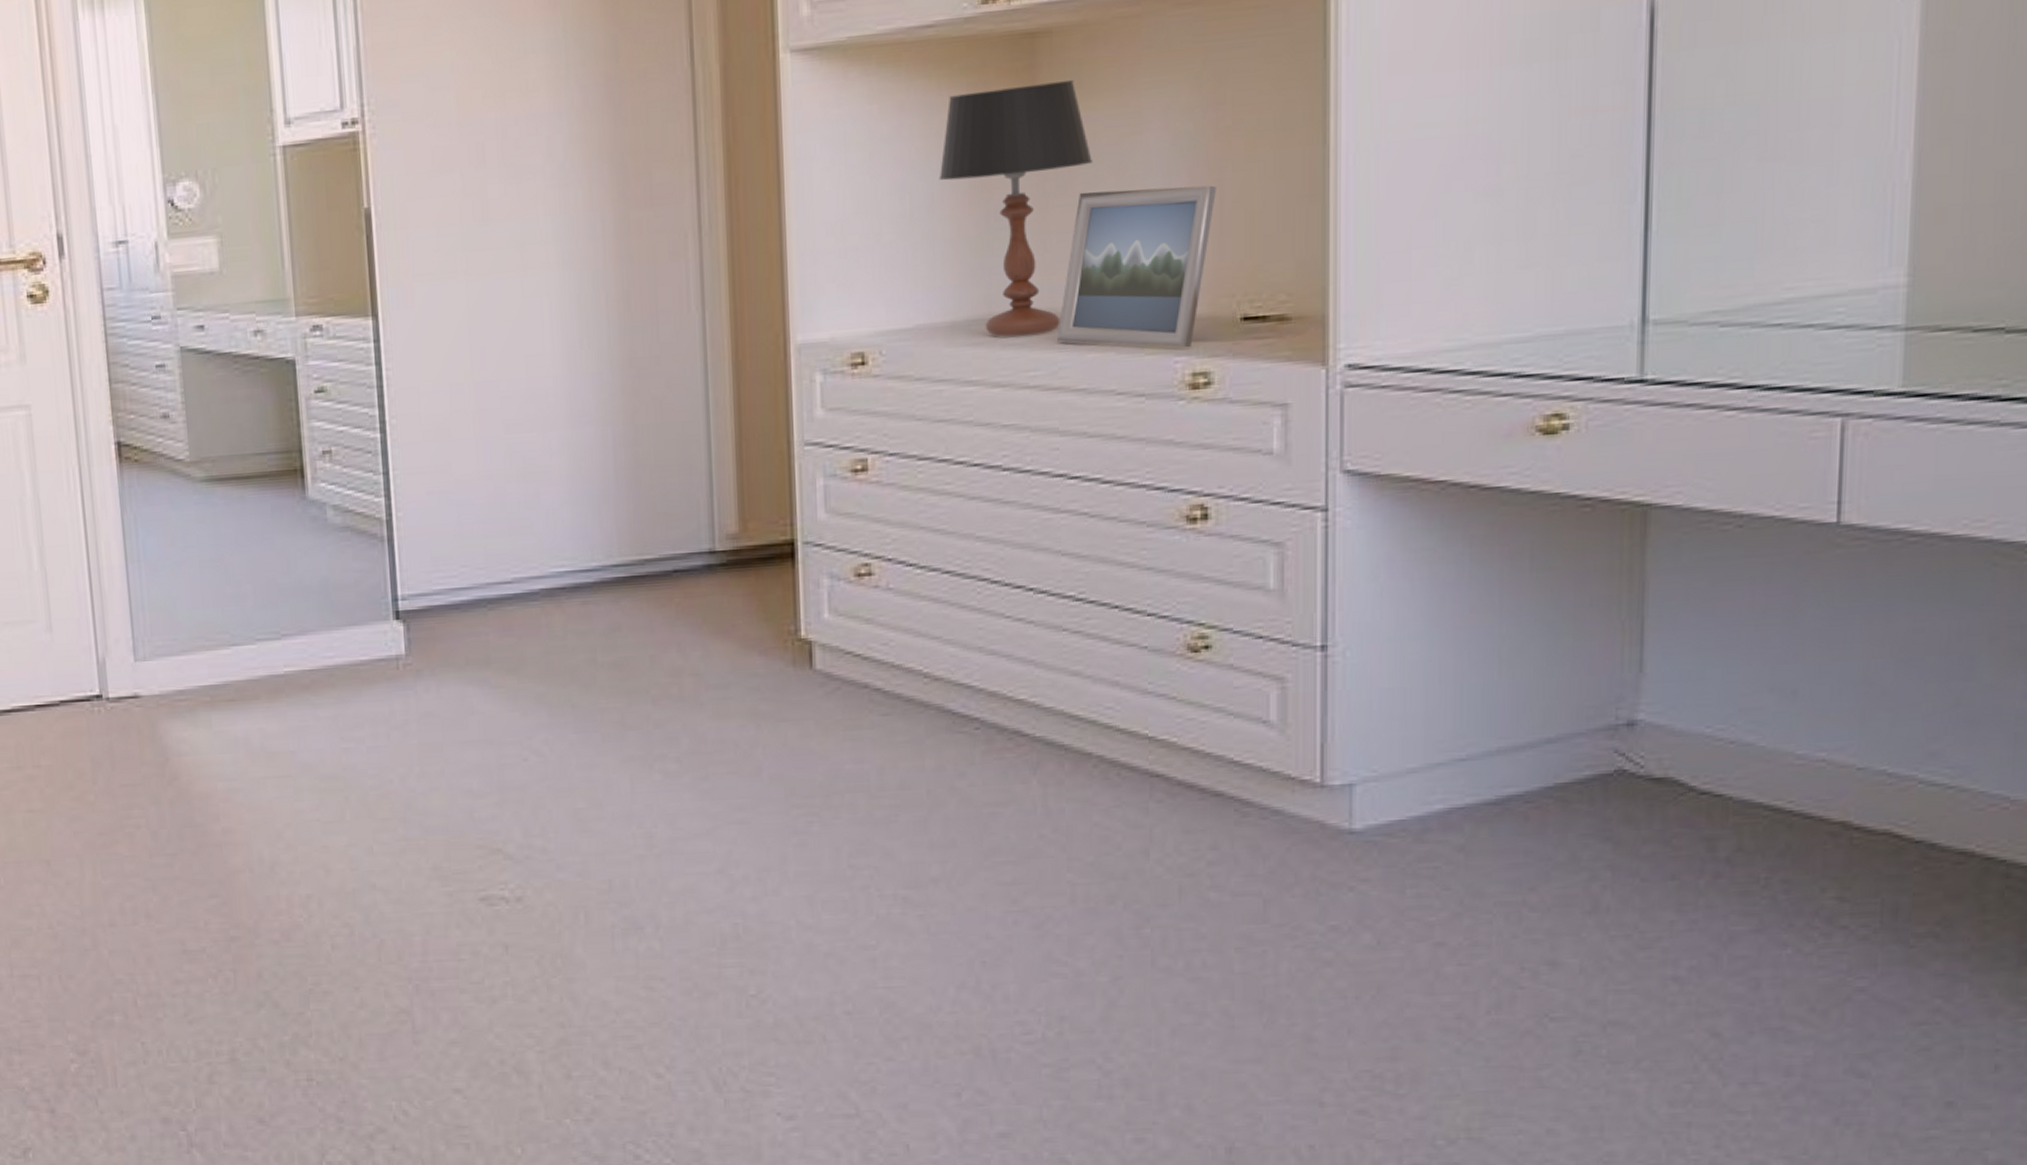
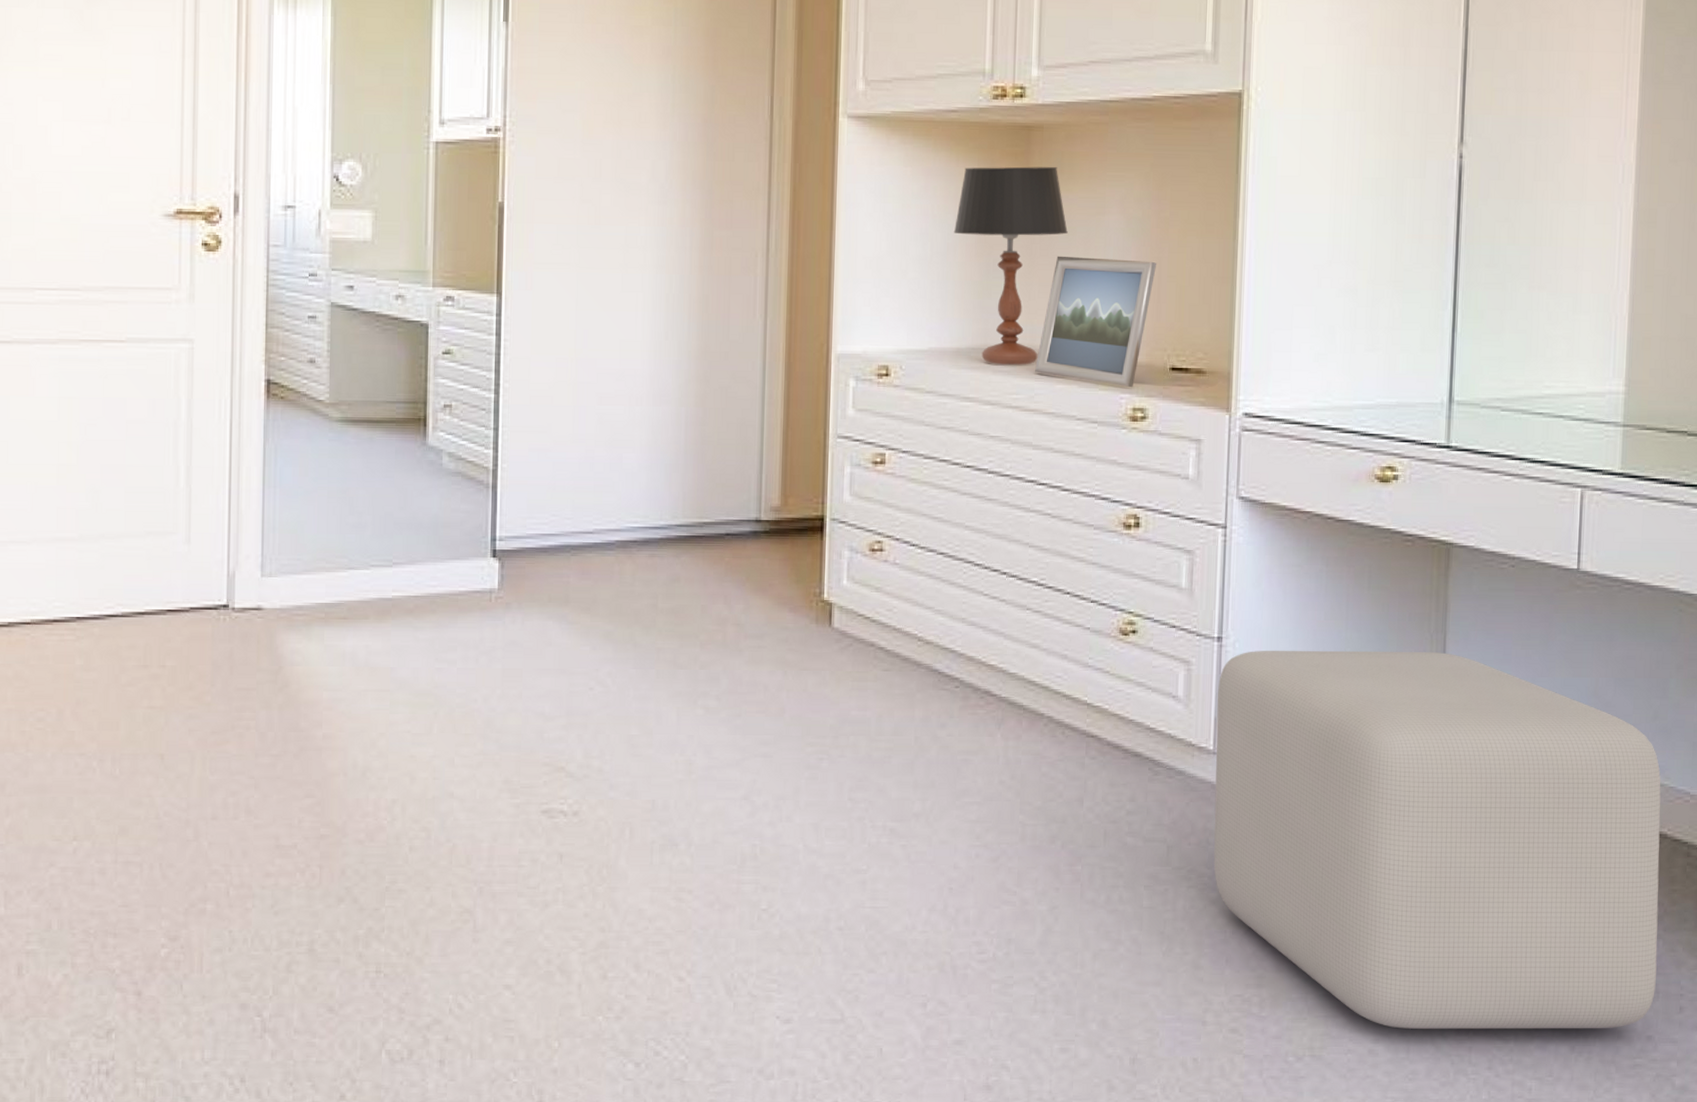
pouf: none [1324,642,1966,1103] -> present [1213,650,1661,1030]

